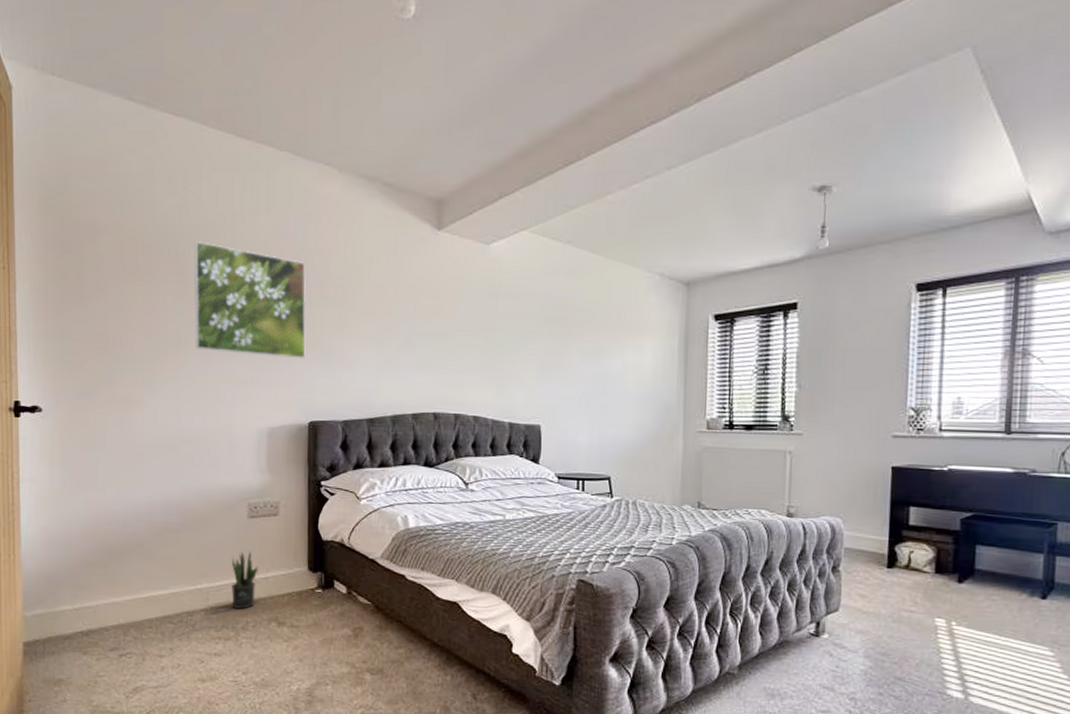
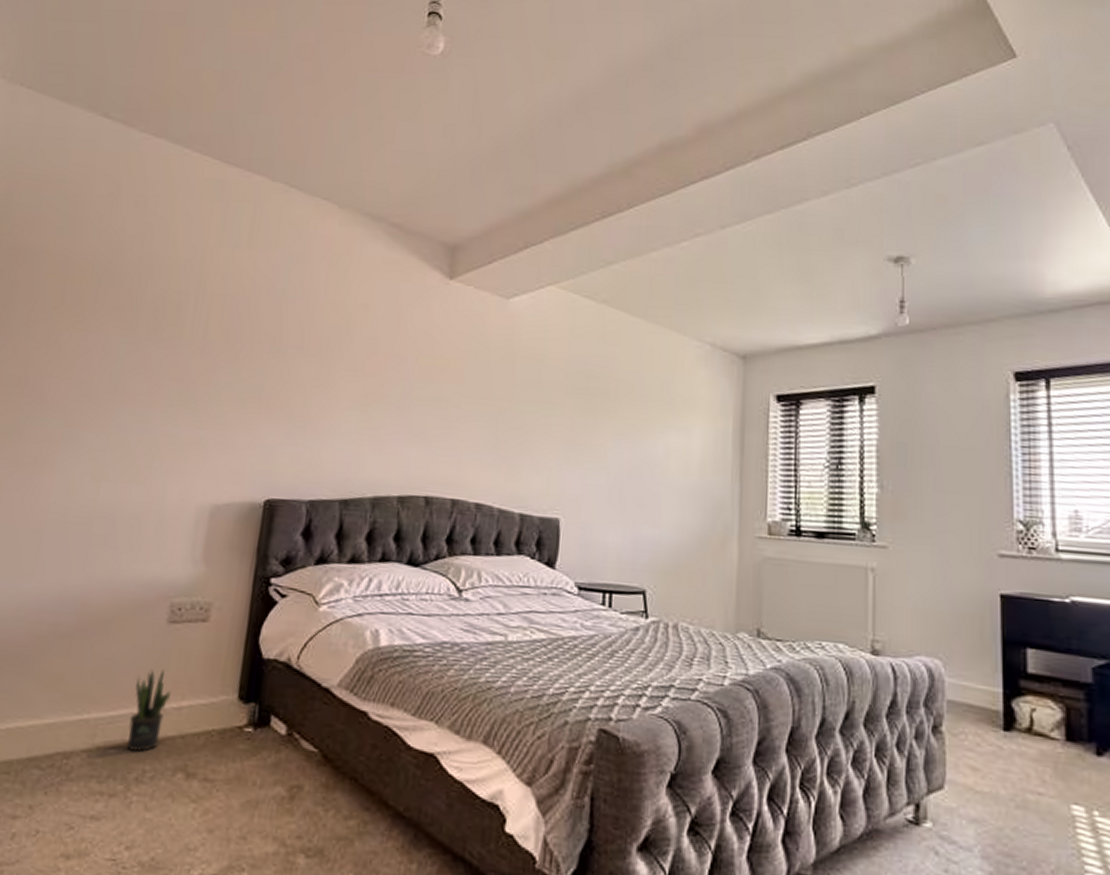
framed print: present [194,242,306,359] -> none [134,275,285,421]

